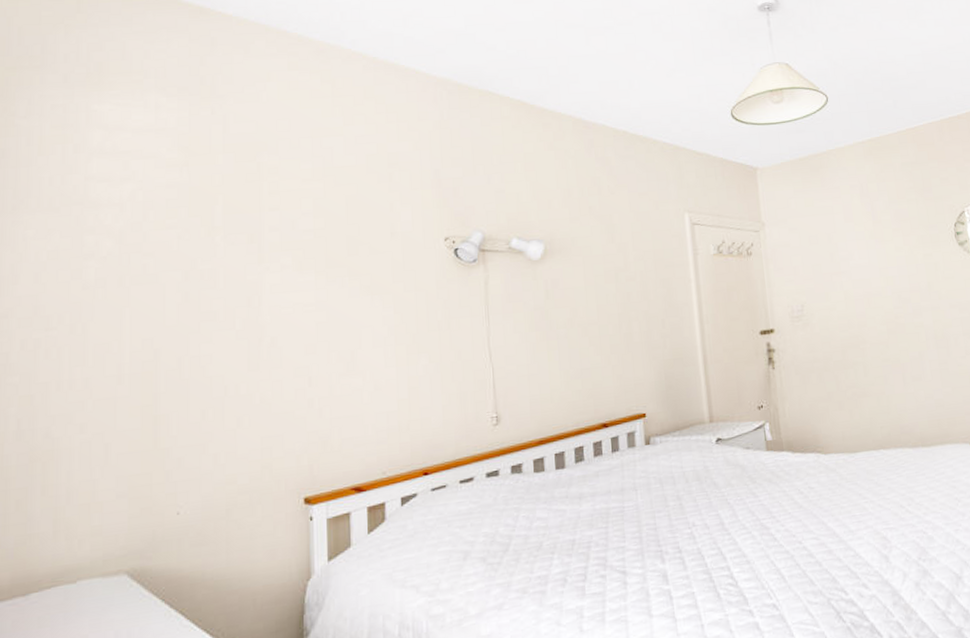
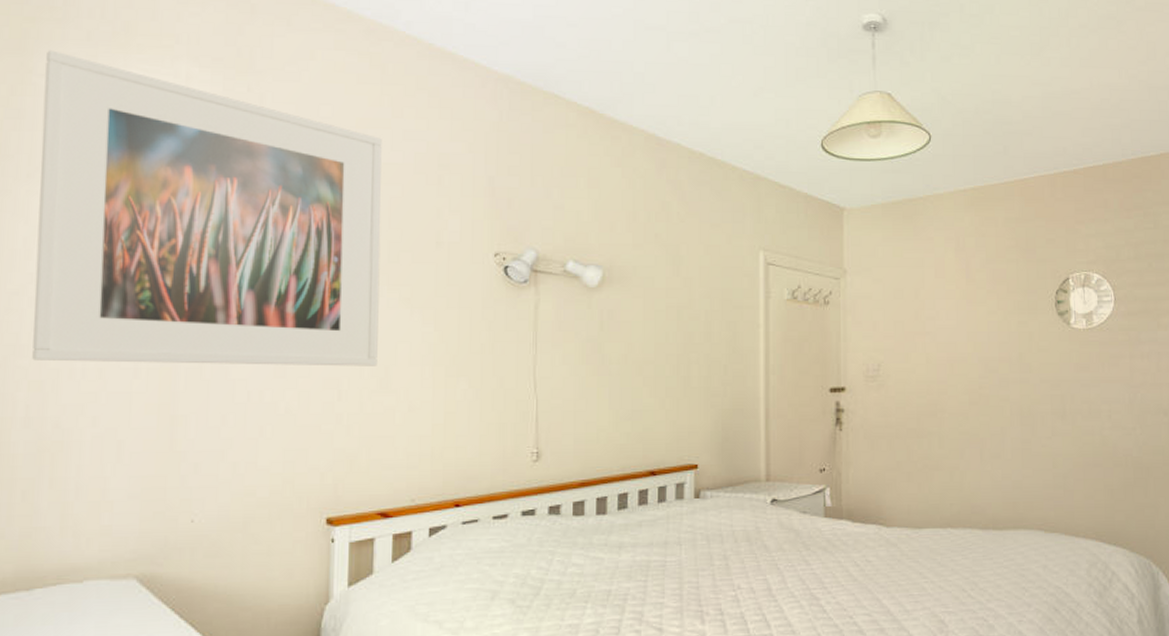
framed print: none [22,94,343,377] -> present [32,50,382,366]

